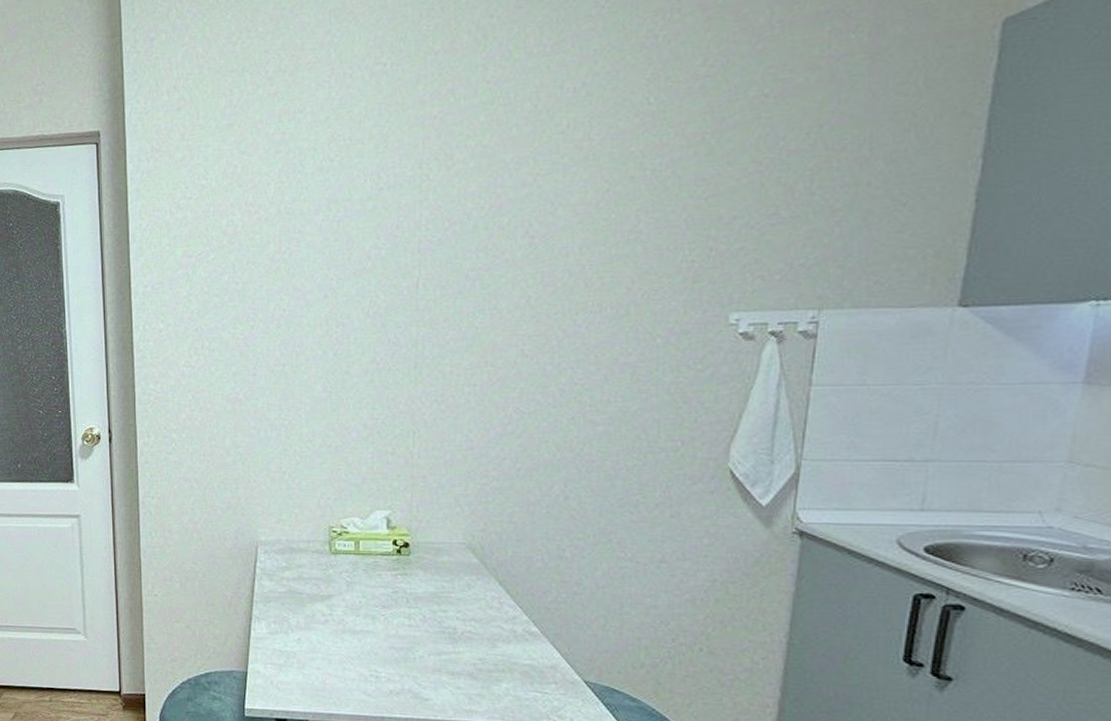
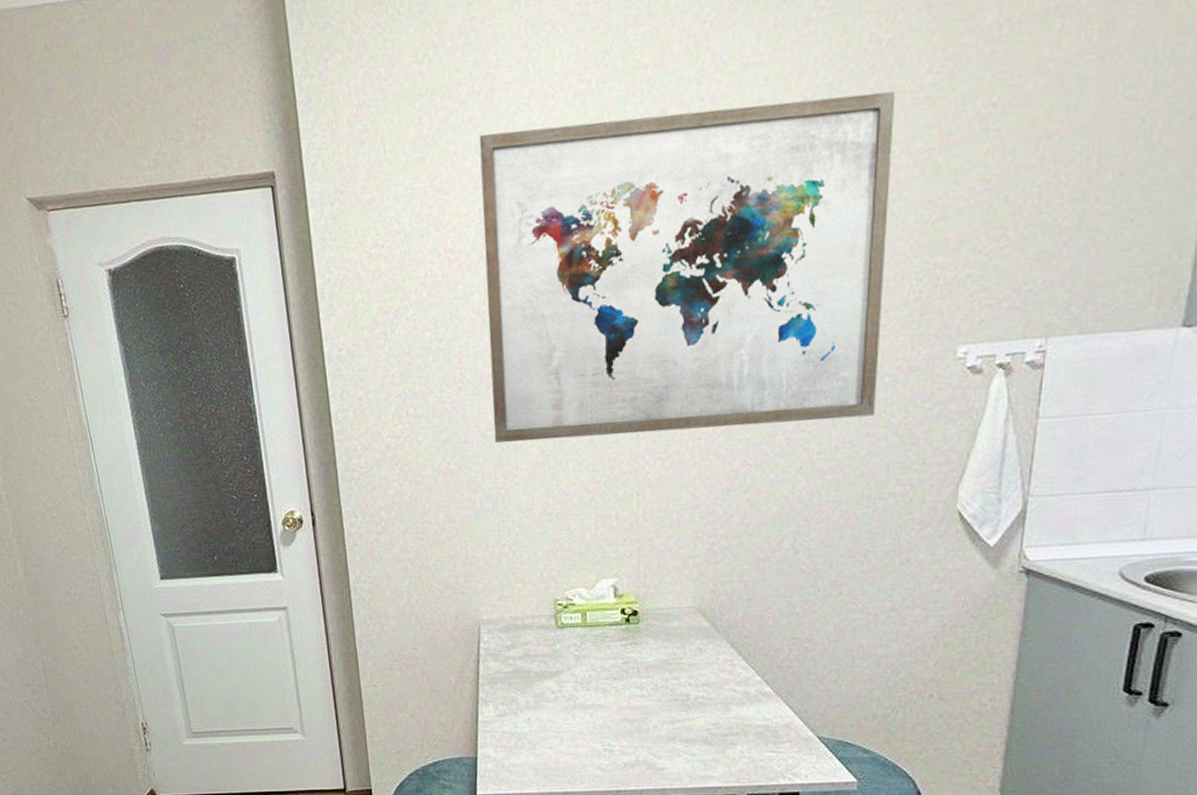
wall art: none [281,80,671,378] -> present [479,91,896,443]

